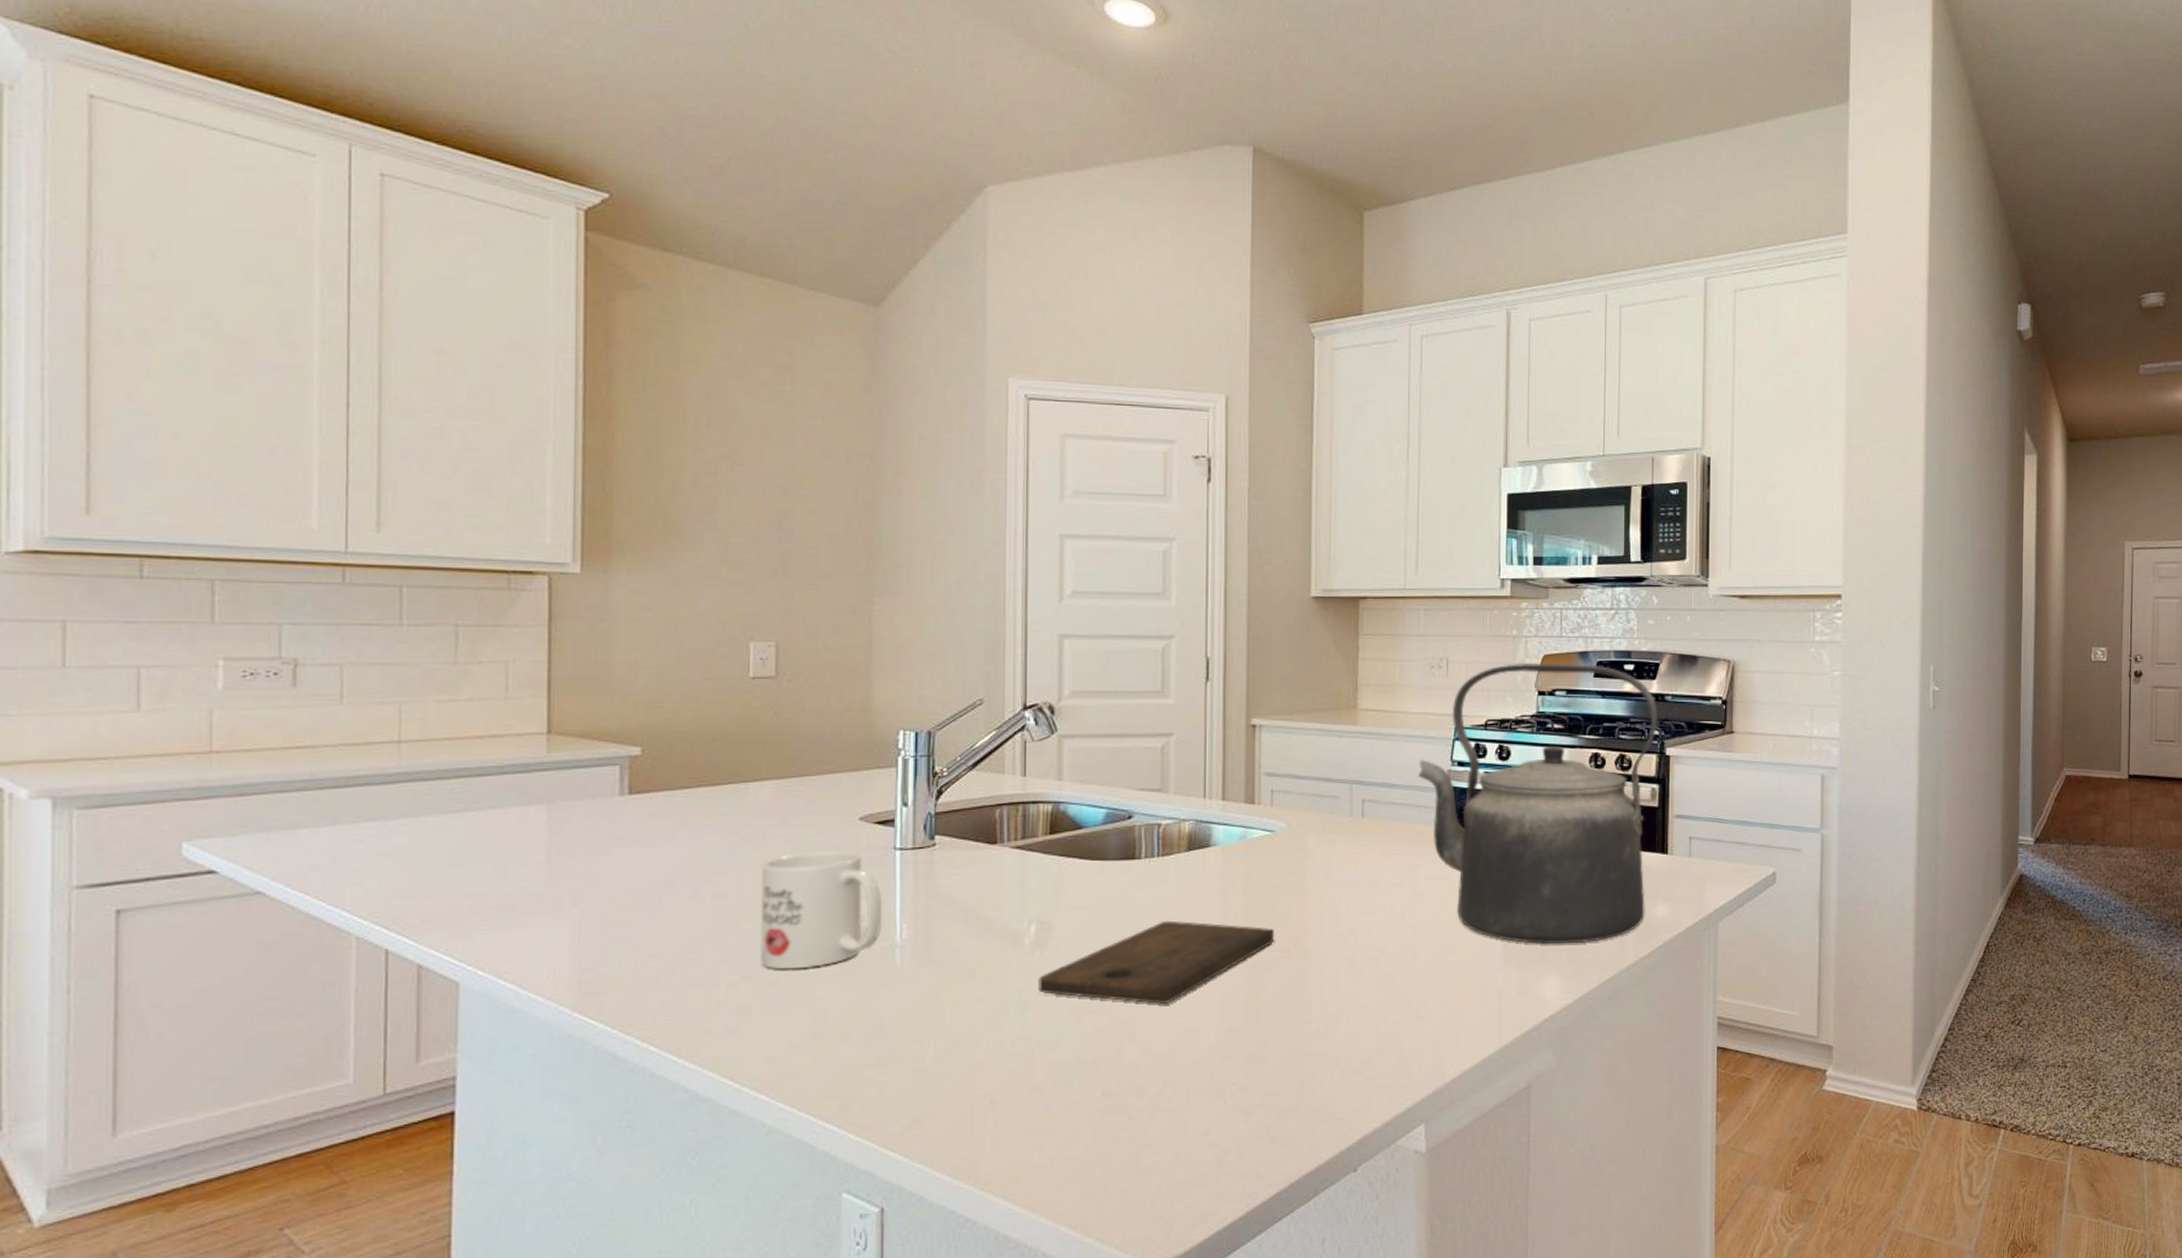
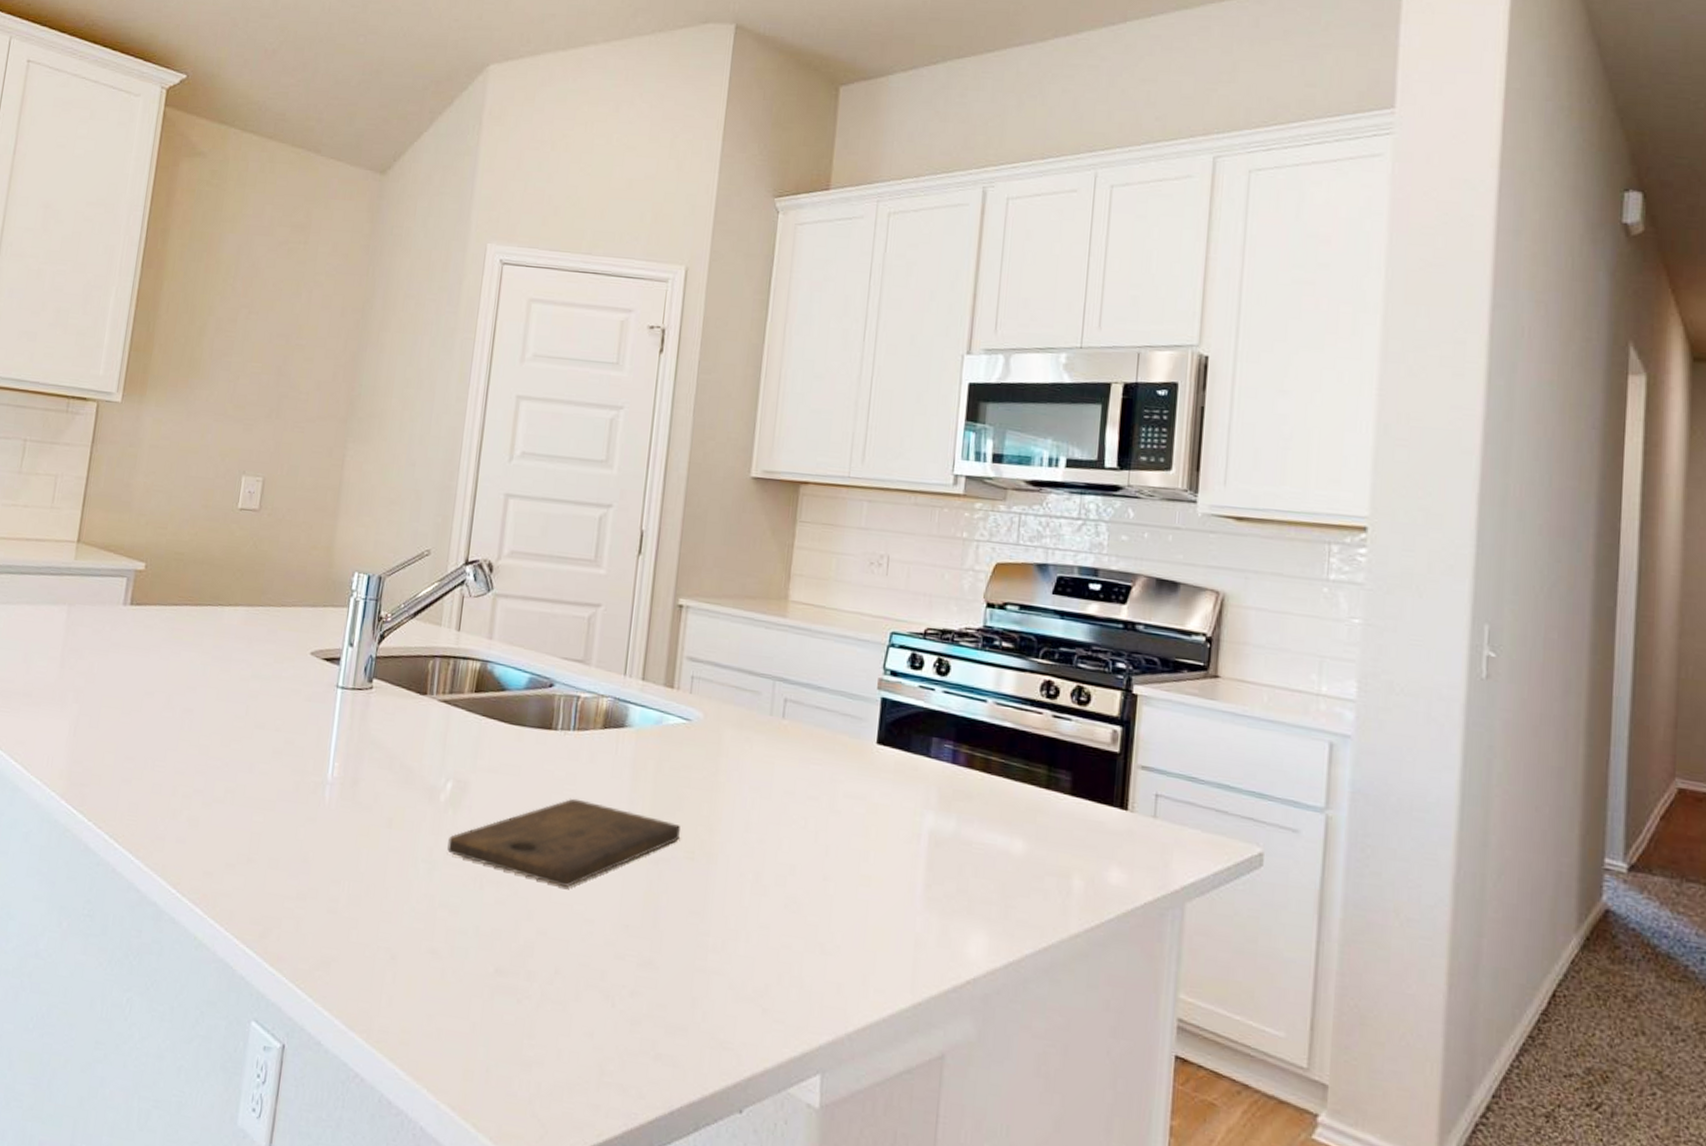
mug: present [759,850,883,970] -> none [212,678,321,793]
kettle: present [1418,662,1658,945] -> none [846,569,1126,900]

